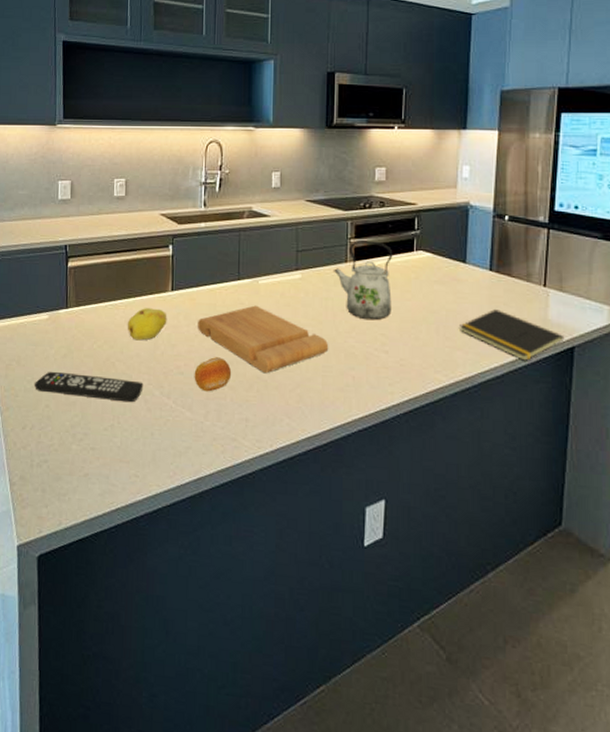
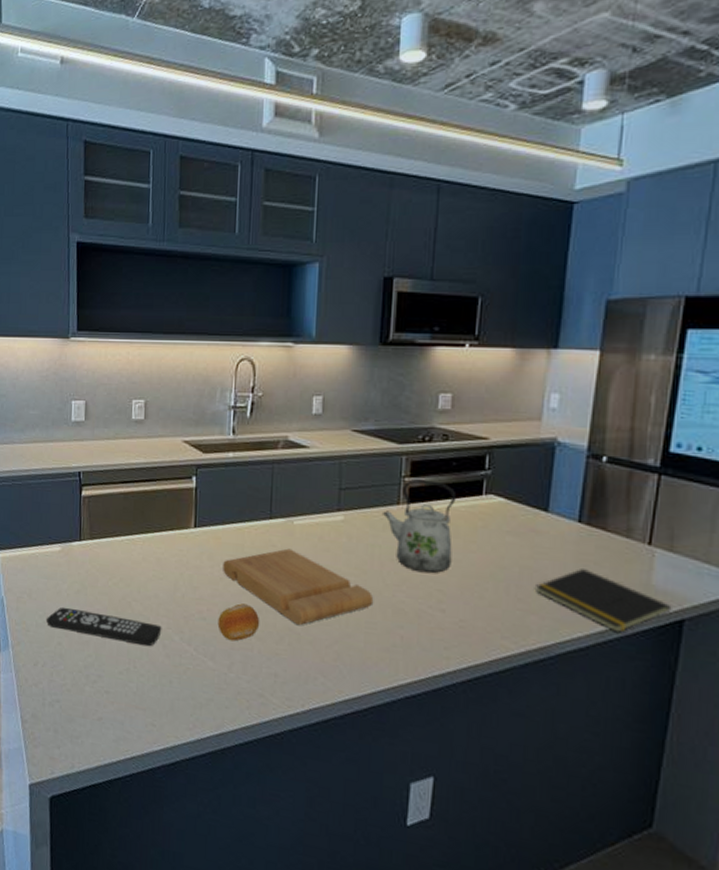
fruit: present [127,308,167,341] -> none [145,545,189,581]

